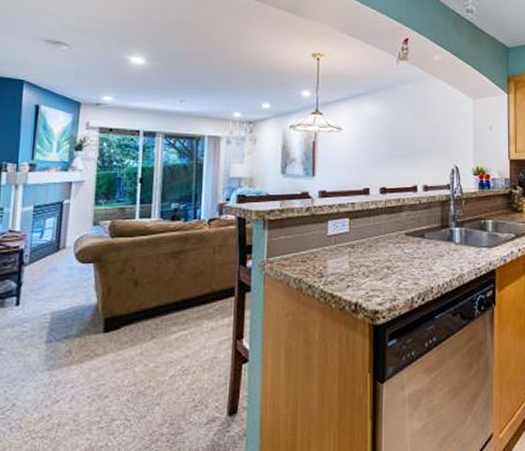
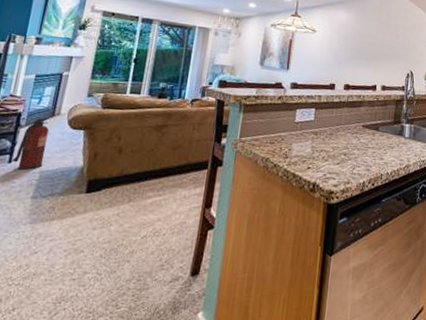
fire extinguisher: none [20,253,55,312] -> present [12,117,49,170]

